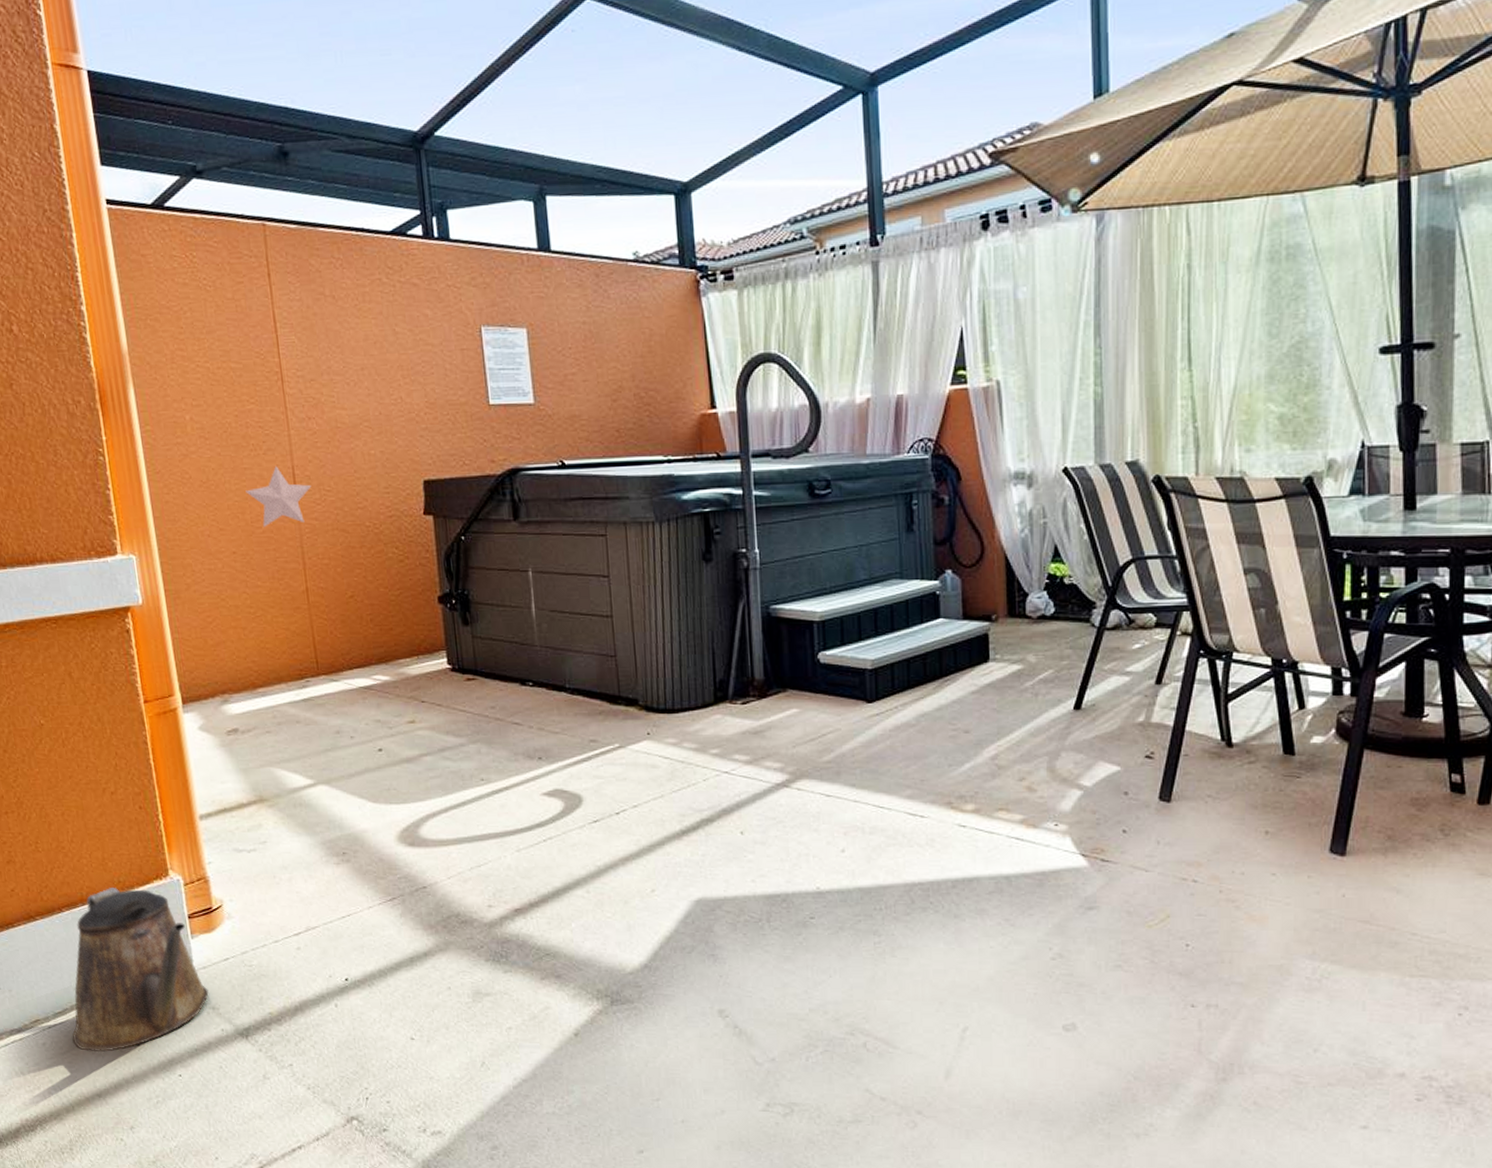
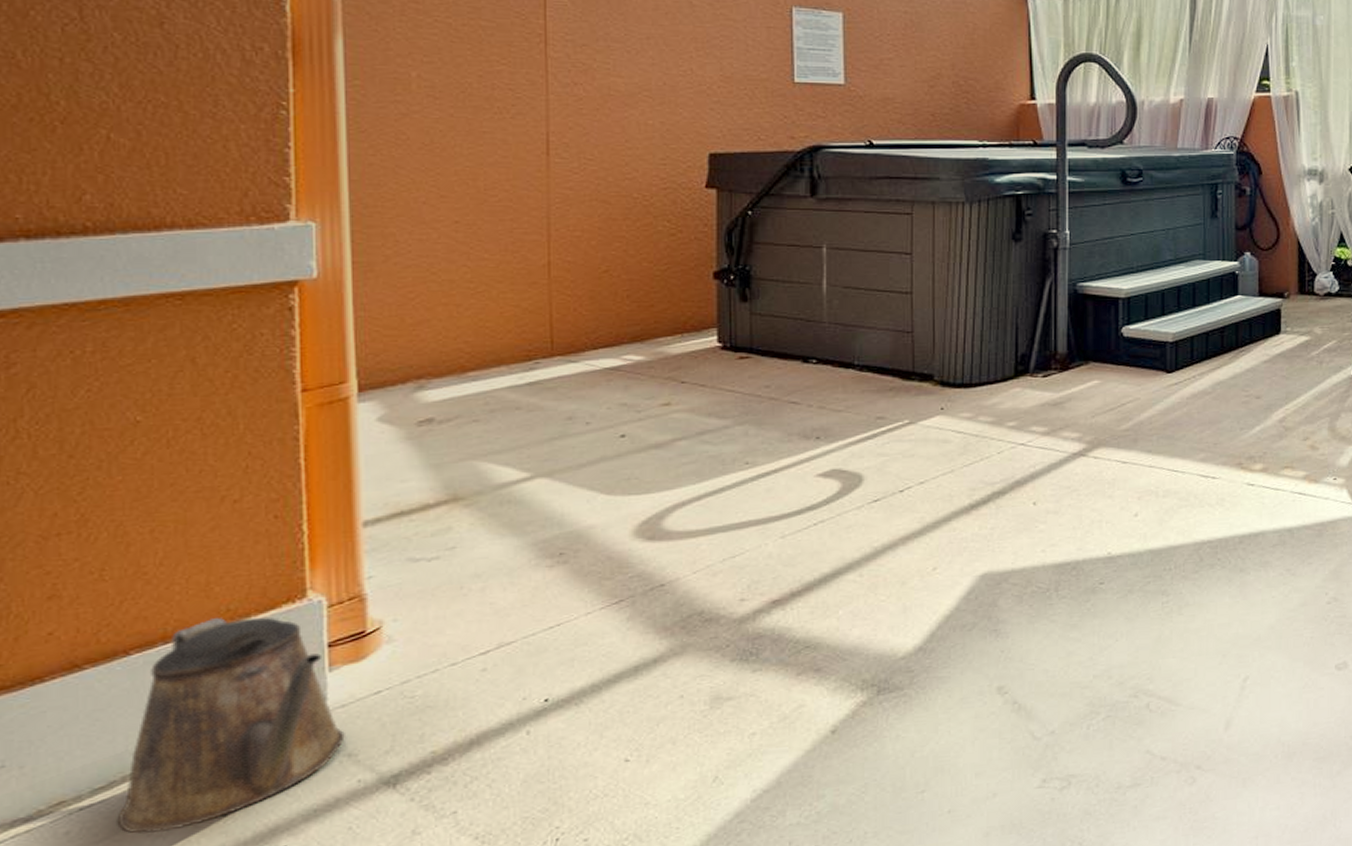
decorative star: present [245,466,312,527] -> none [481,131,569,196]

